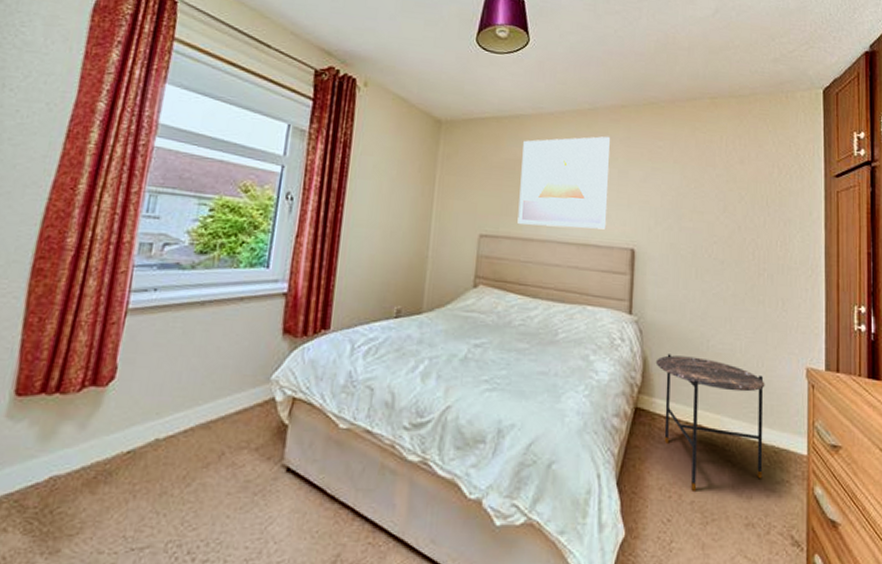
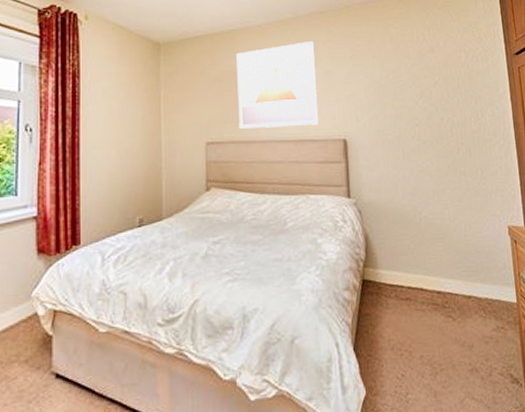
side table: present [655,354,765,491] -> none [376,228,480,347]

